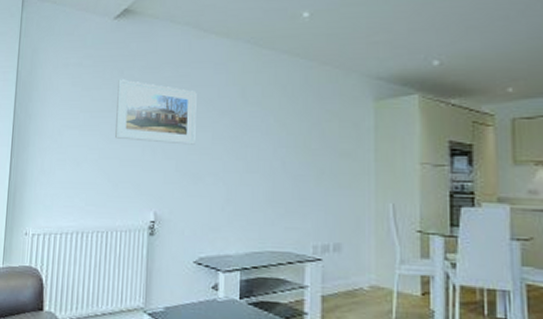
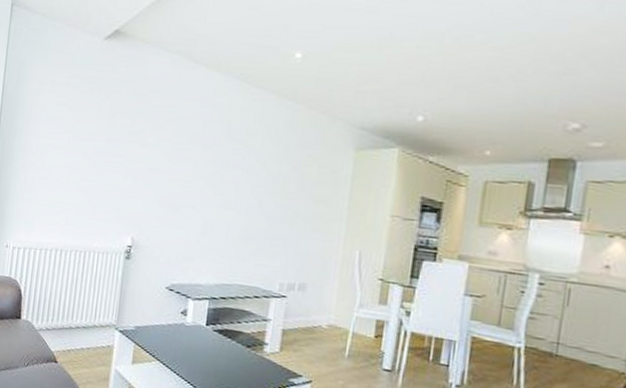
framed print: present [115,79,197,145] -> none [98,103,182,176]

